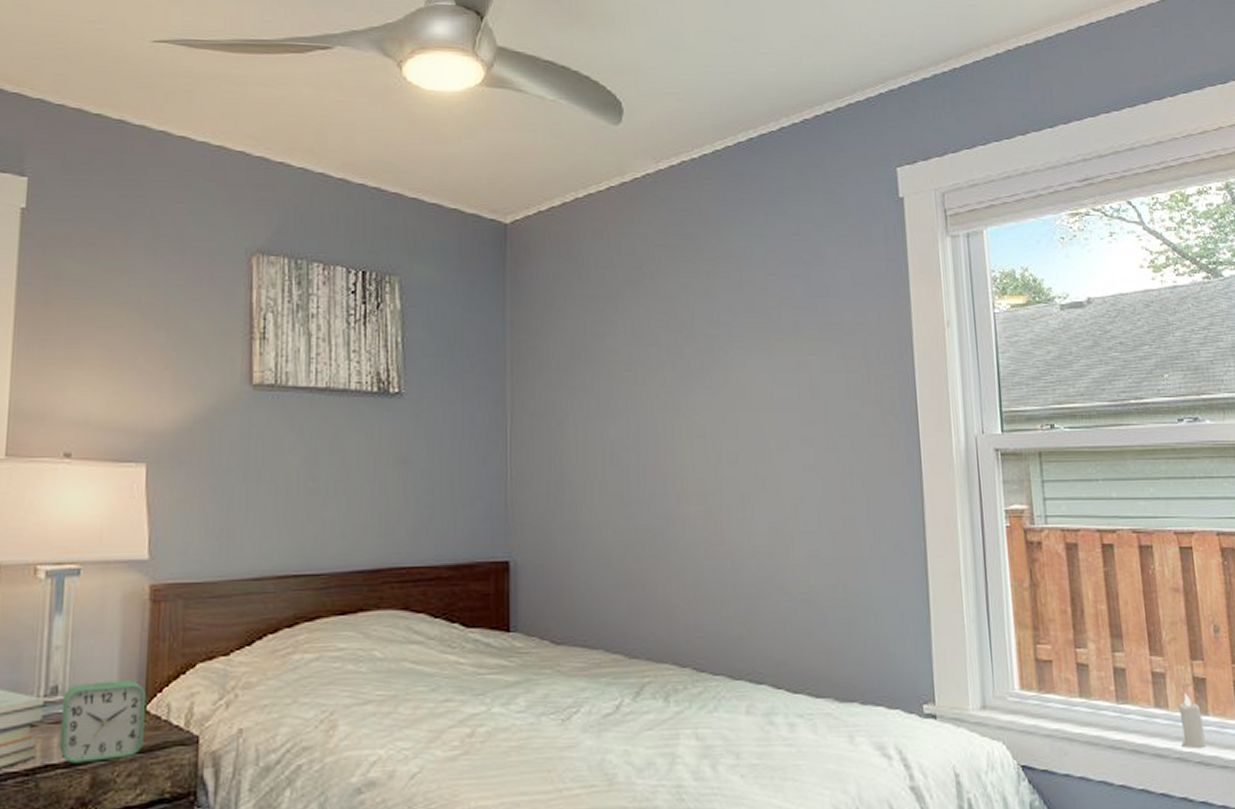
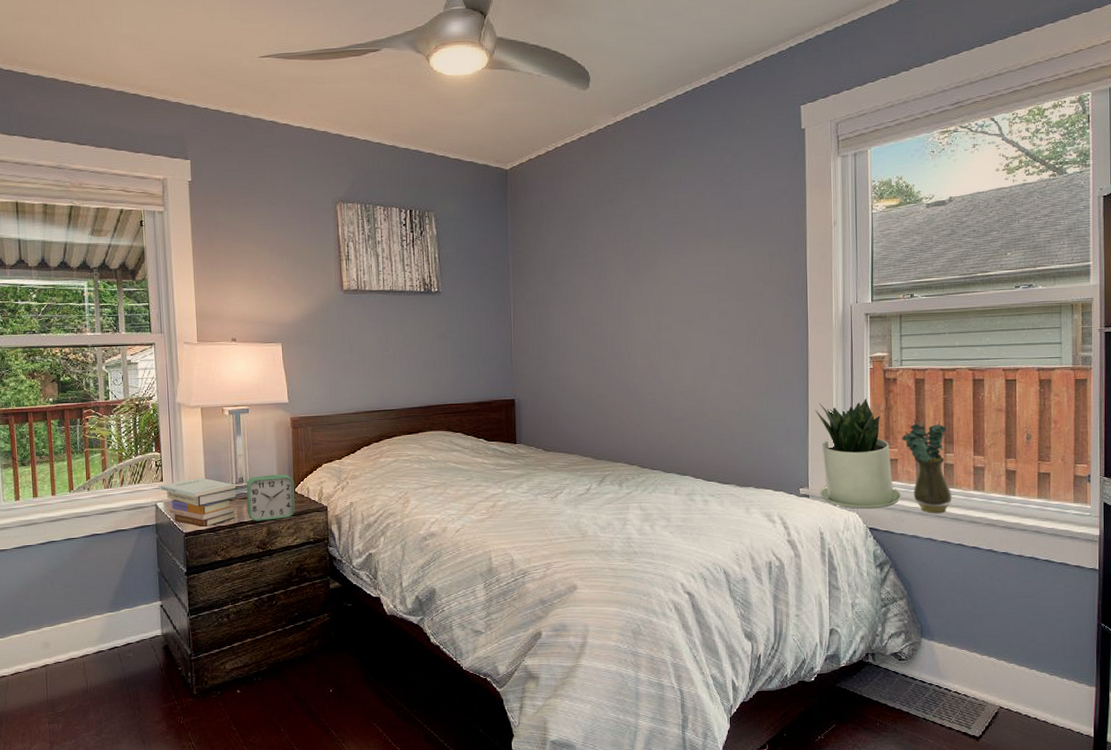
planter: none [937,569,1062,738] -> present [815,398,902,510]
vase: none [1055,602,1128,744] -> present [902,420,952,514]
candle: present [1178,694,1207,750] -> none [991,481,1011,518]

